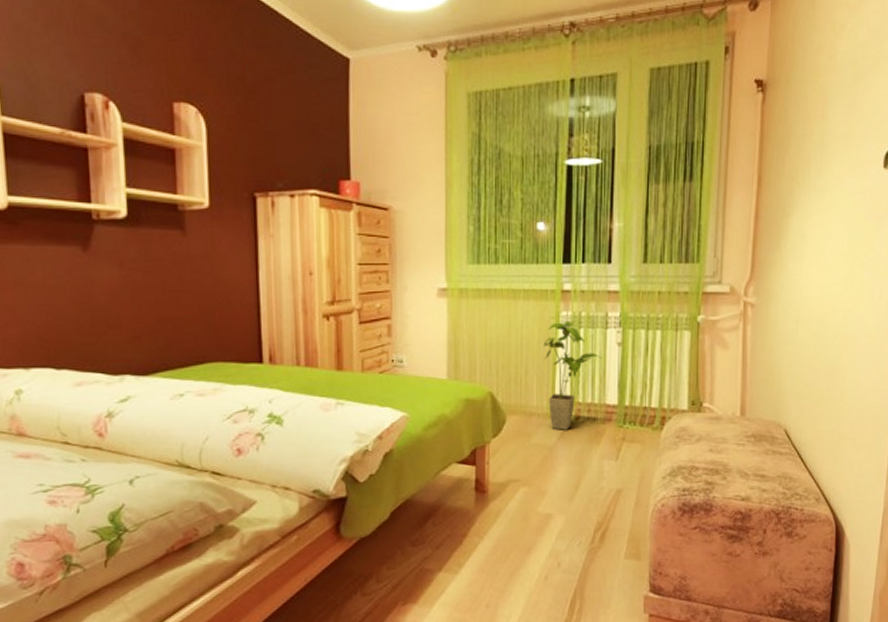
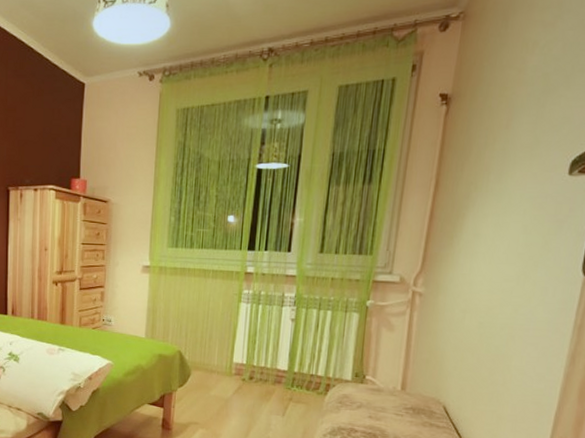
house plant: present [543,320,603,430] -> none [226,297,277,387]

